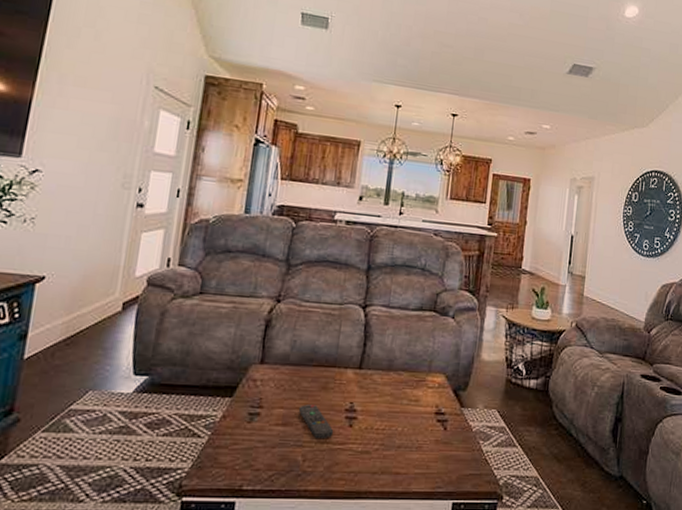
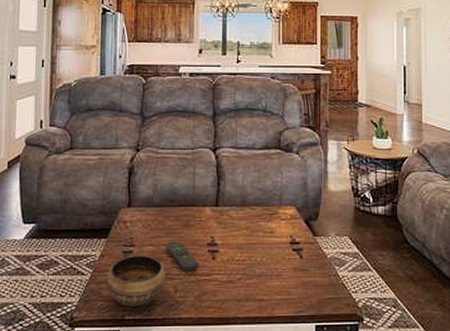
bowl: none [225,417,295,475] -> present [106,255,166,306]

